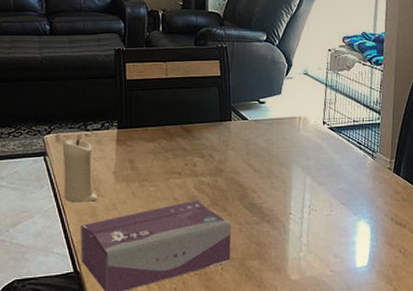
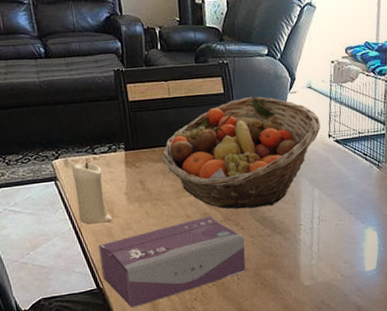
fruit basket: none [154,80,315,194] -> present [162,96,321,209]

